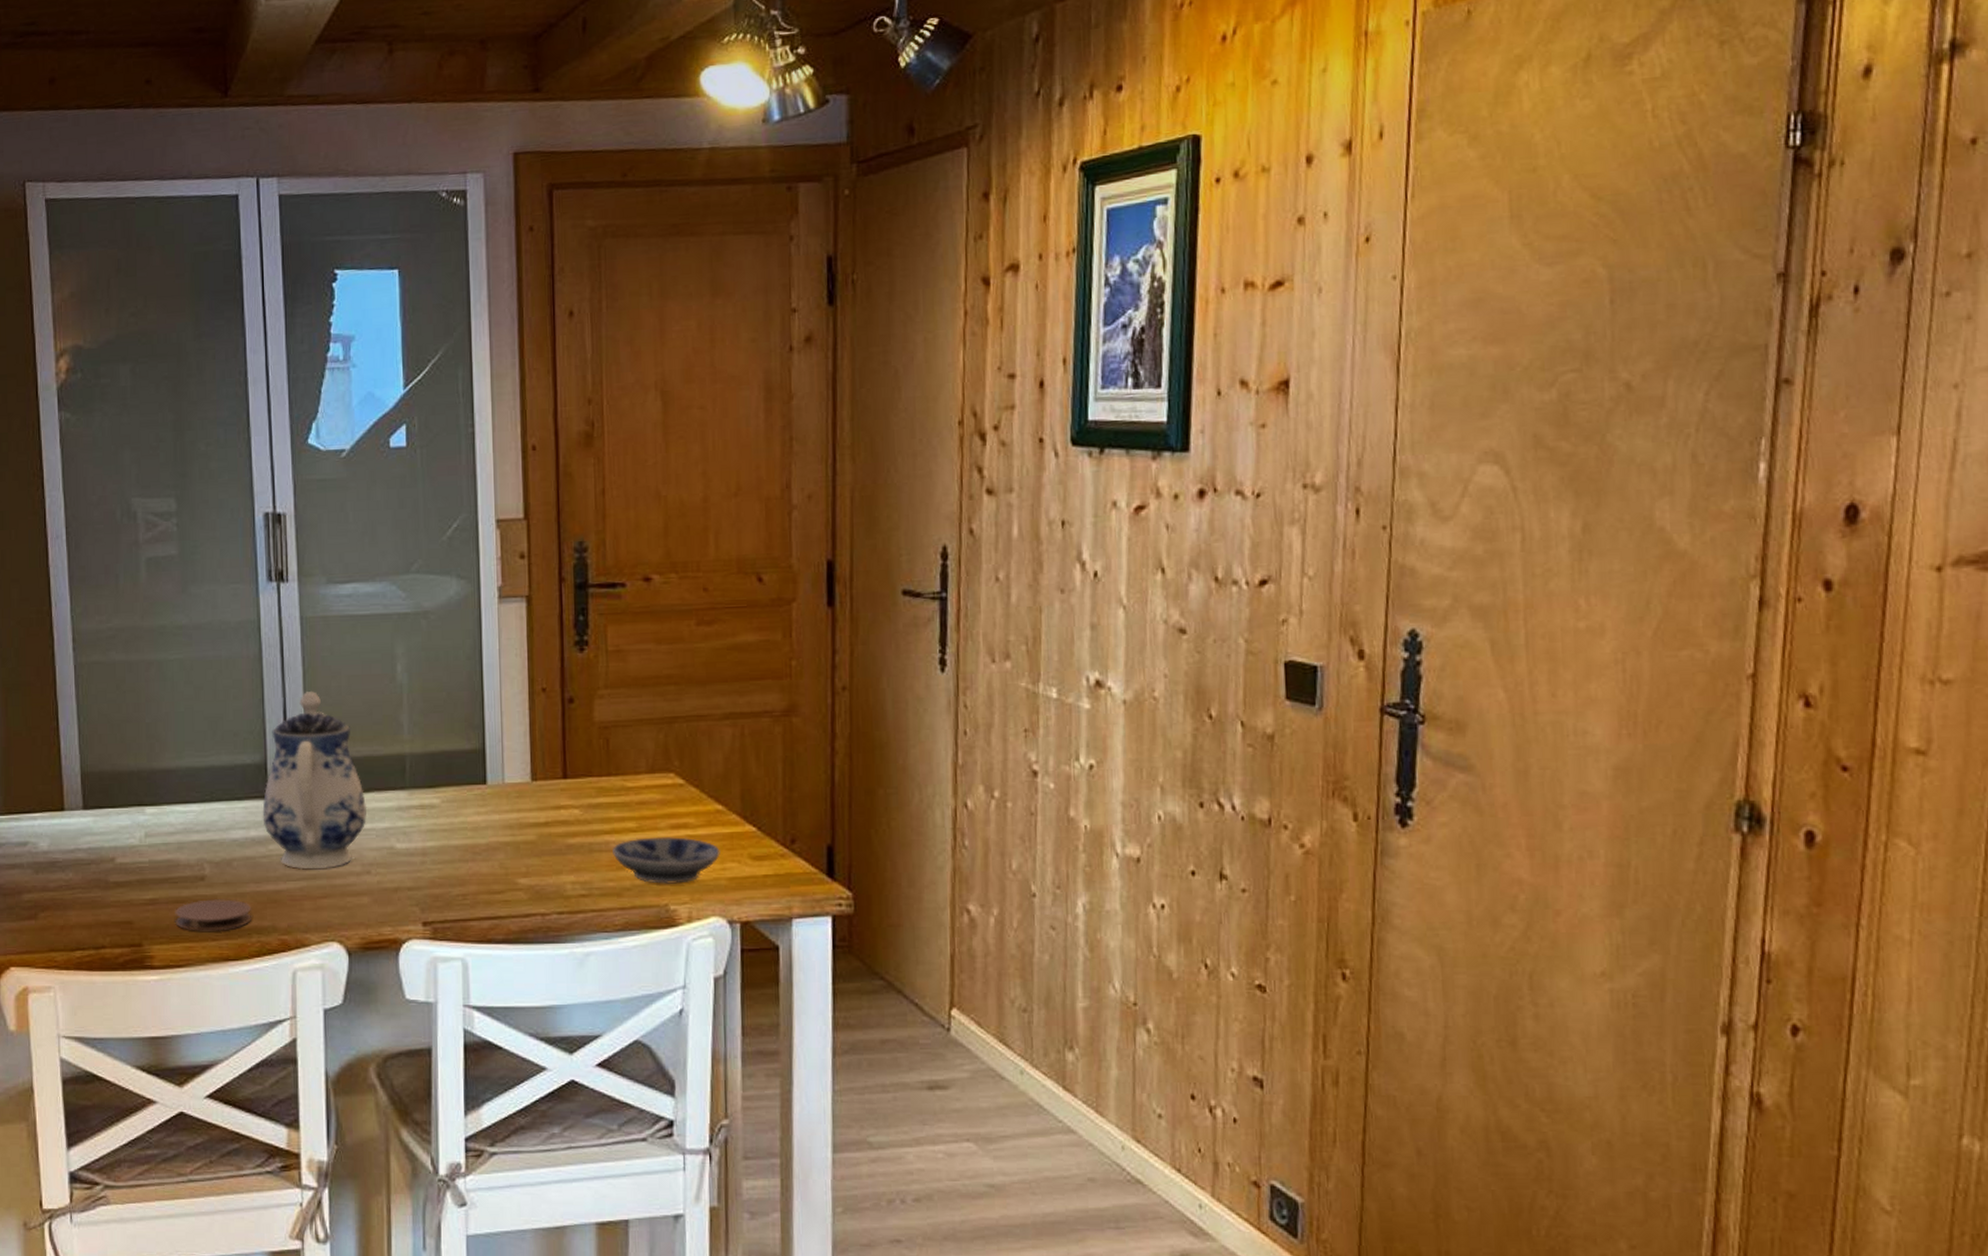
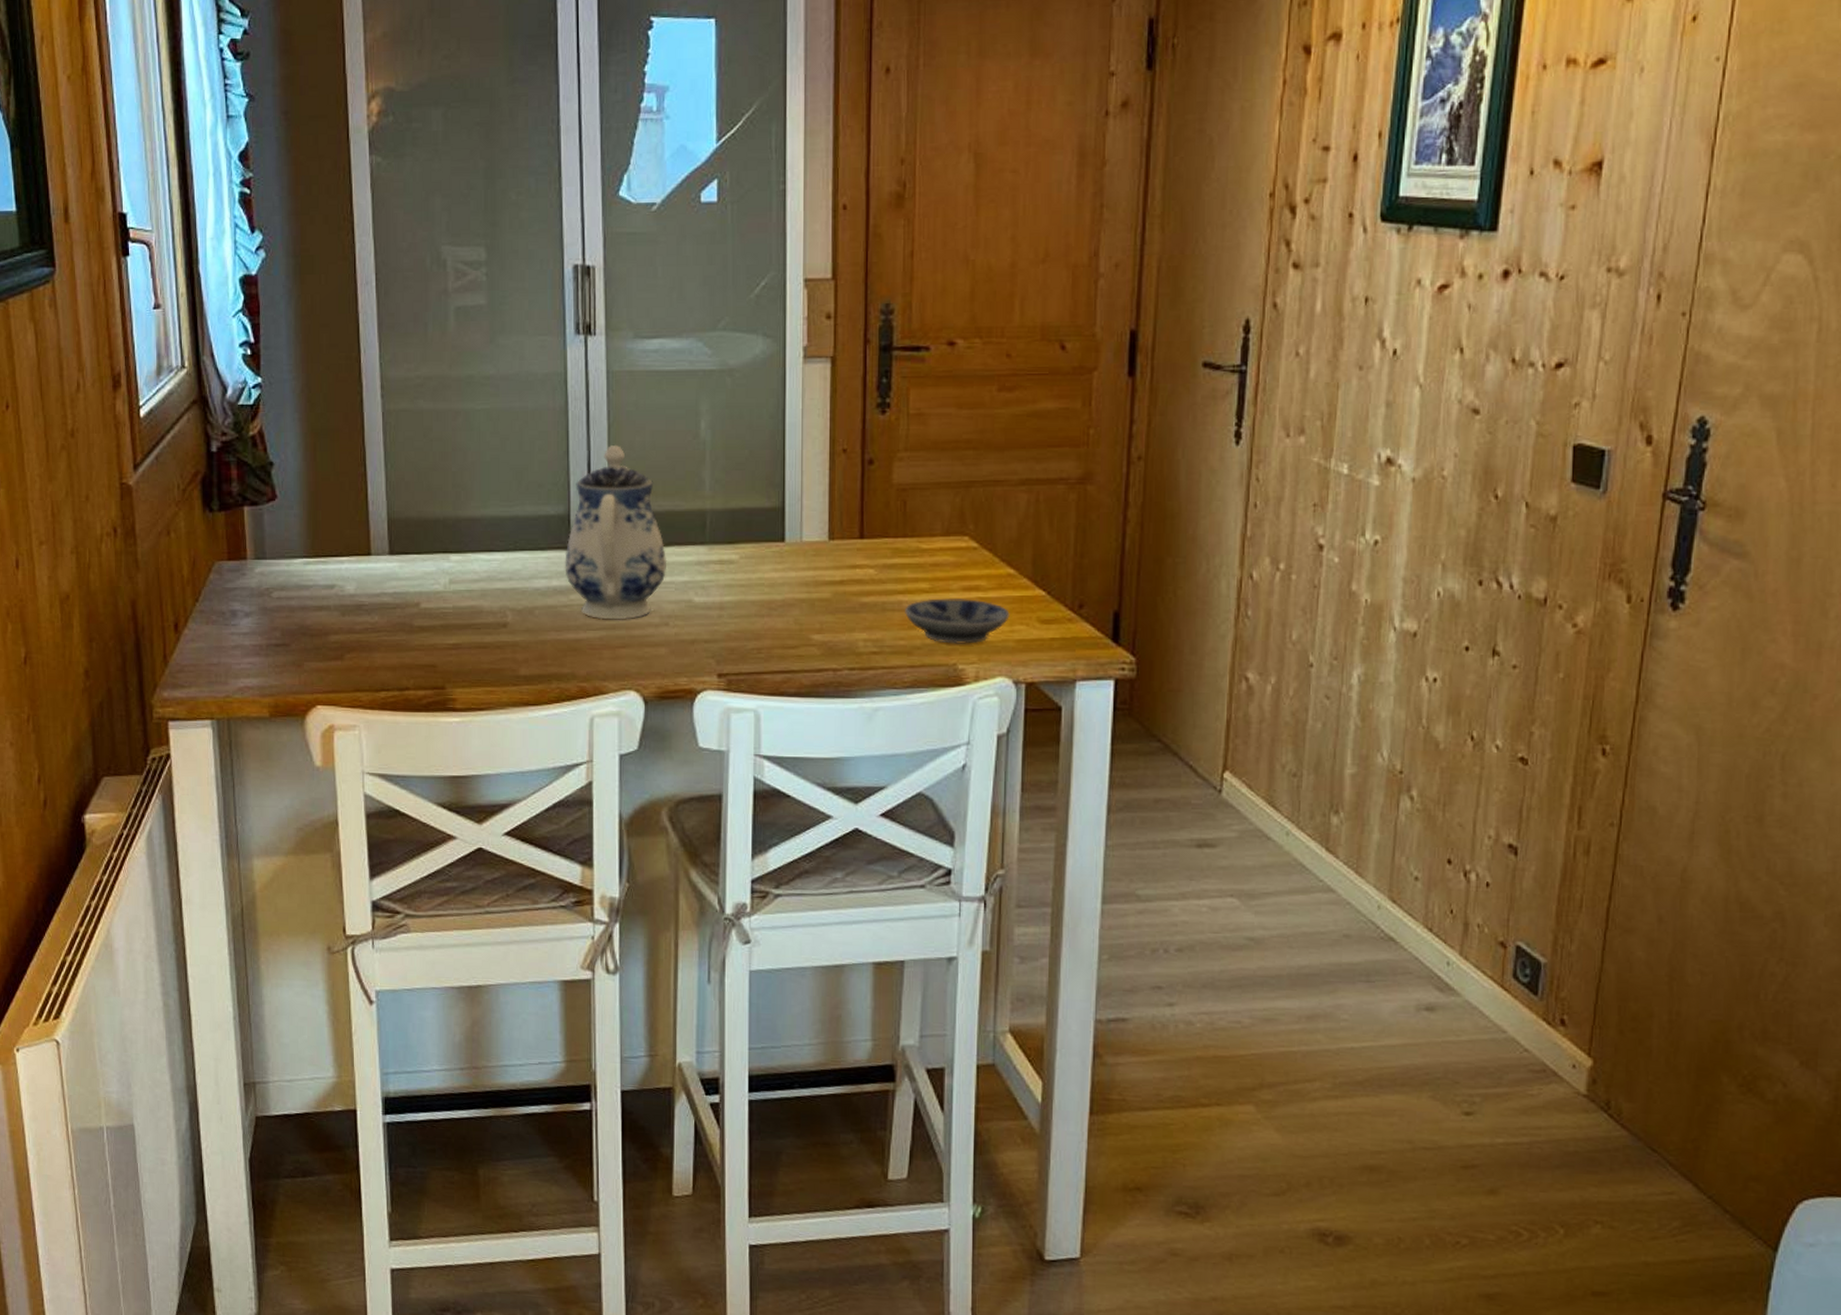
coaster: present [175,899,252,931] -> none [477,646,553,677]

